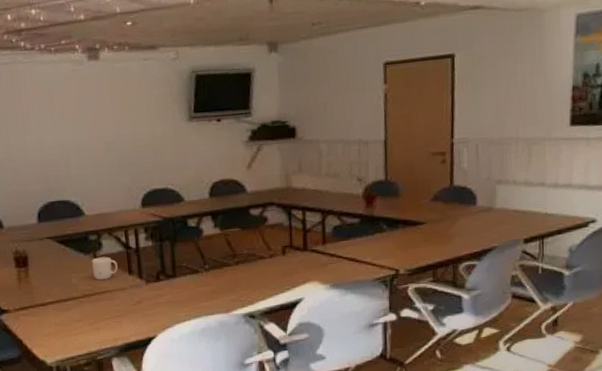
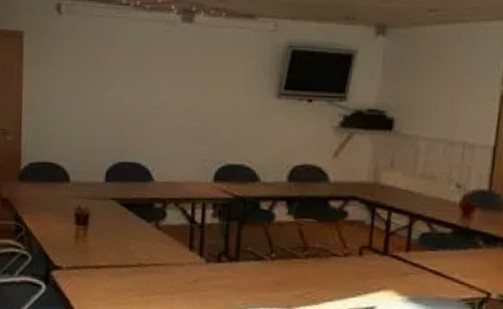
mug: present [91,257,118,280] -> none [152,227,179,252]

